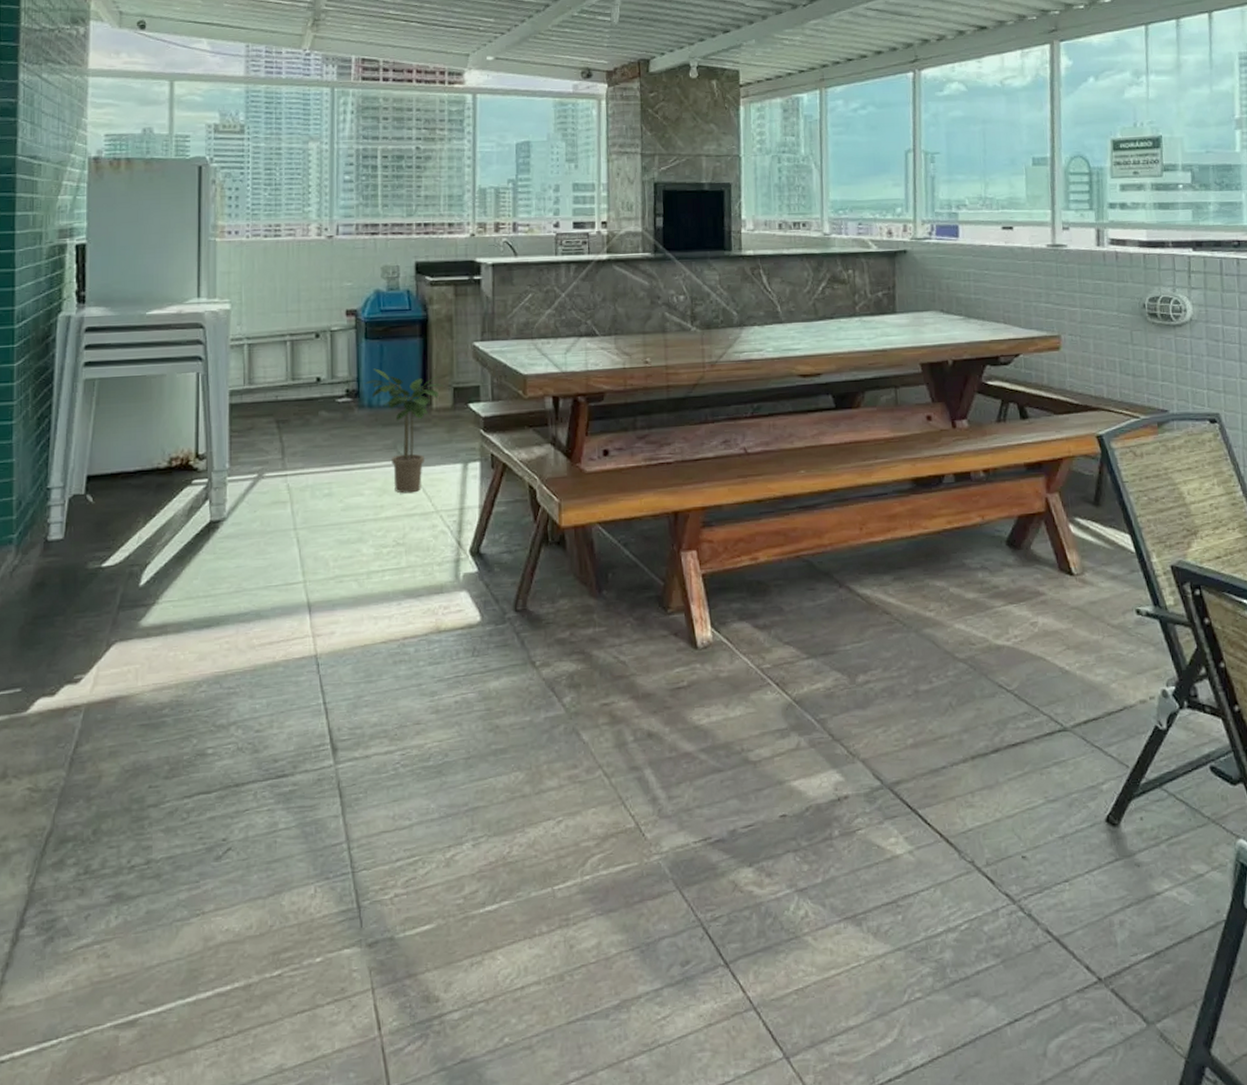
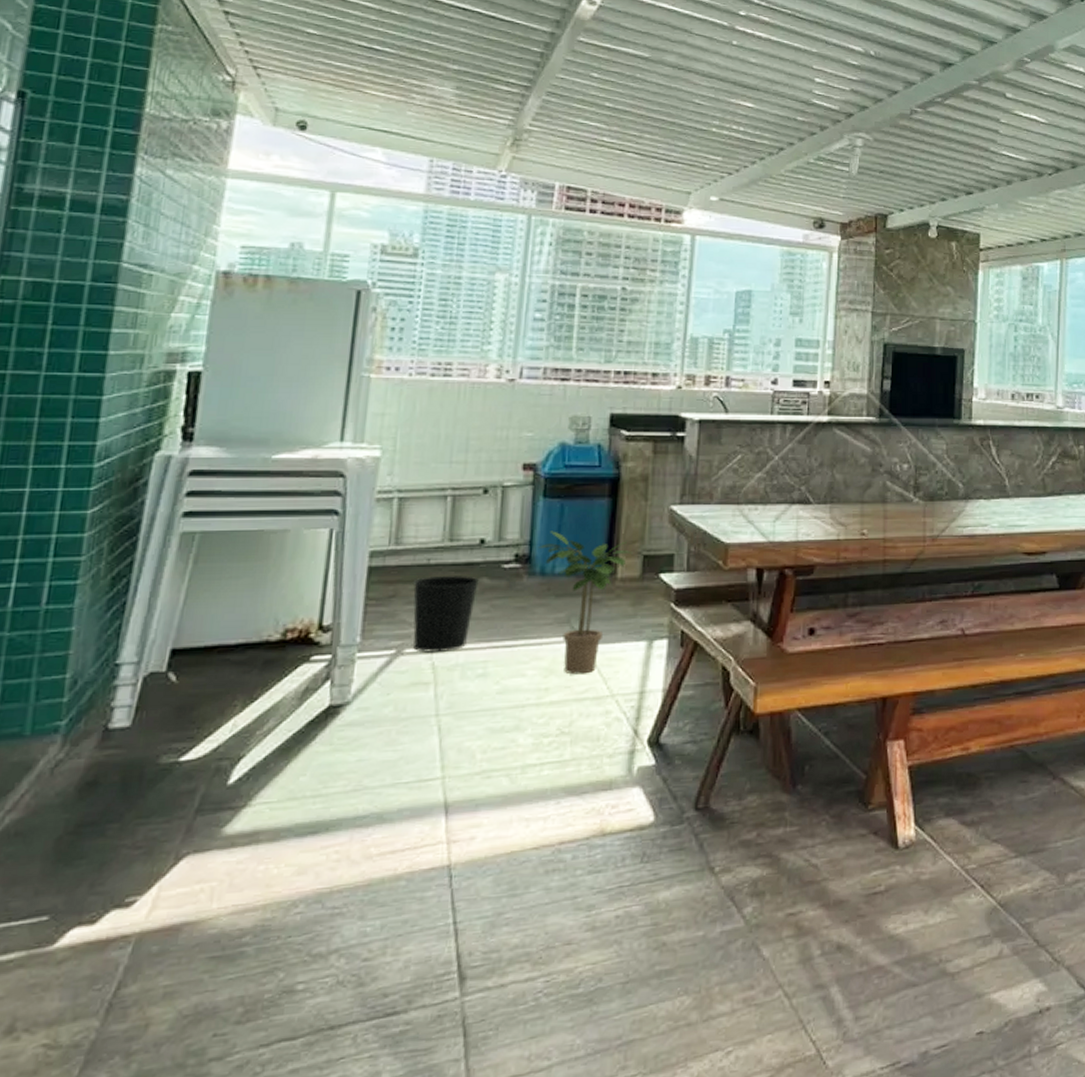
wastebasket: none [265,409,320,476] -> present [412,576,480,653]

